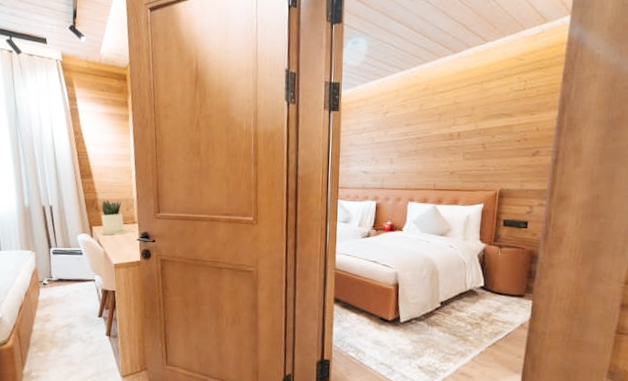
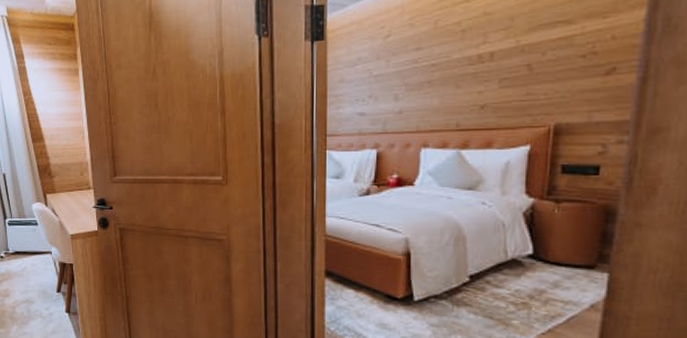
planter: present [101,200,126,236] -> none [55,164,81,204]

